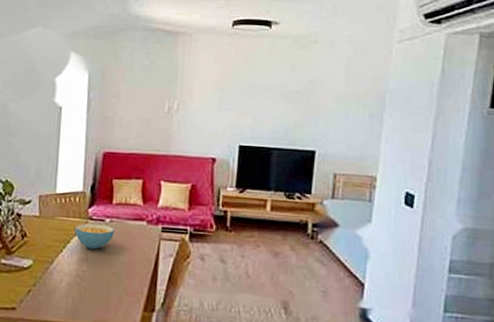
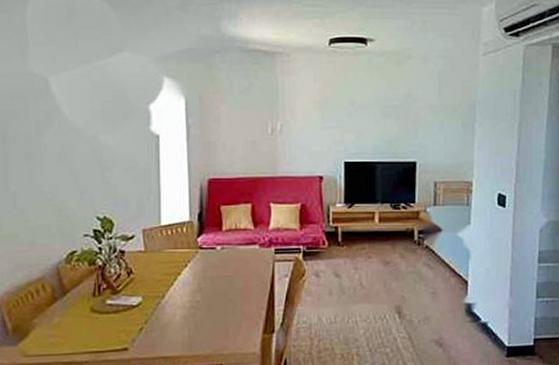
cereal bowl: present [74,223,114,250] -> none [184,252,226,279]

